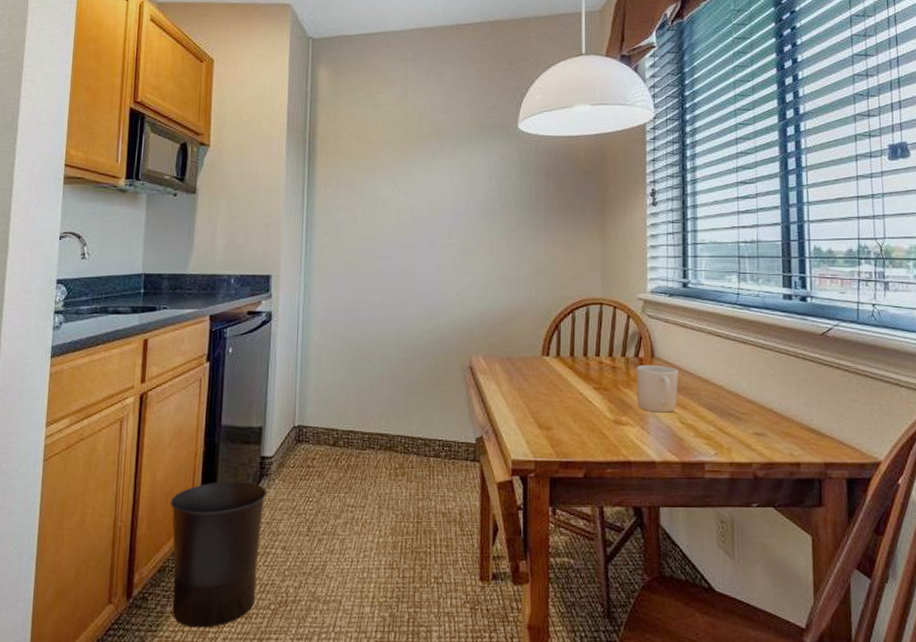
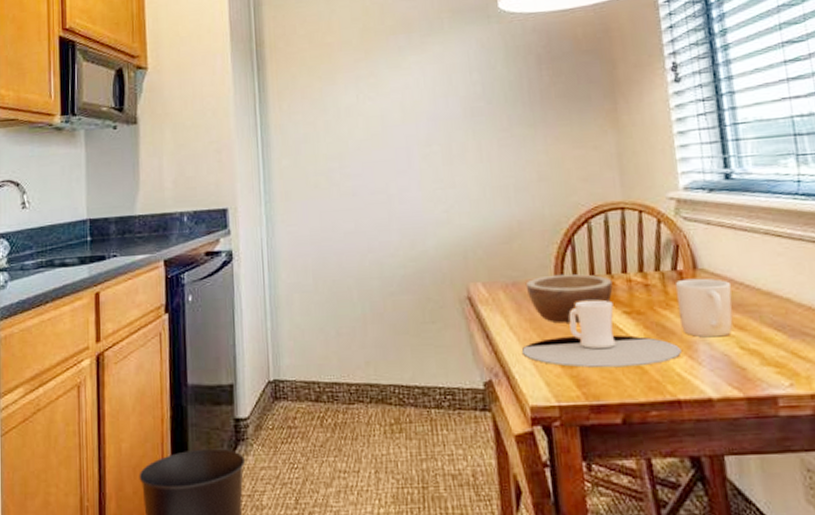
placemat: none [510,404,635,433] -> present [522,334,682,369]
bowl: none [518,353,587,394] -> present [525,273,613,324]
mug: none [550,376,586,417] -> present [568,299,616,350]

